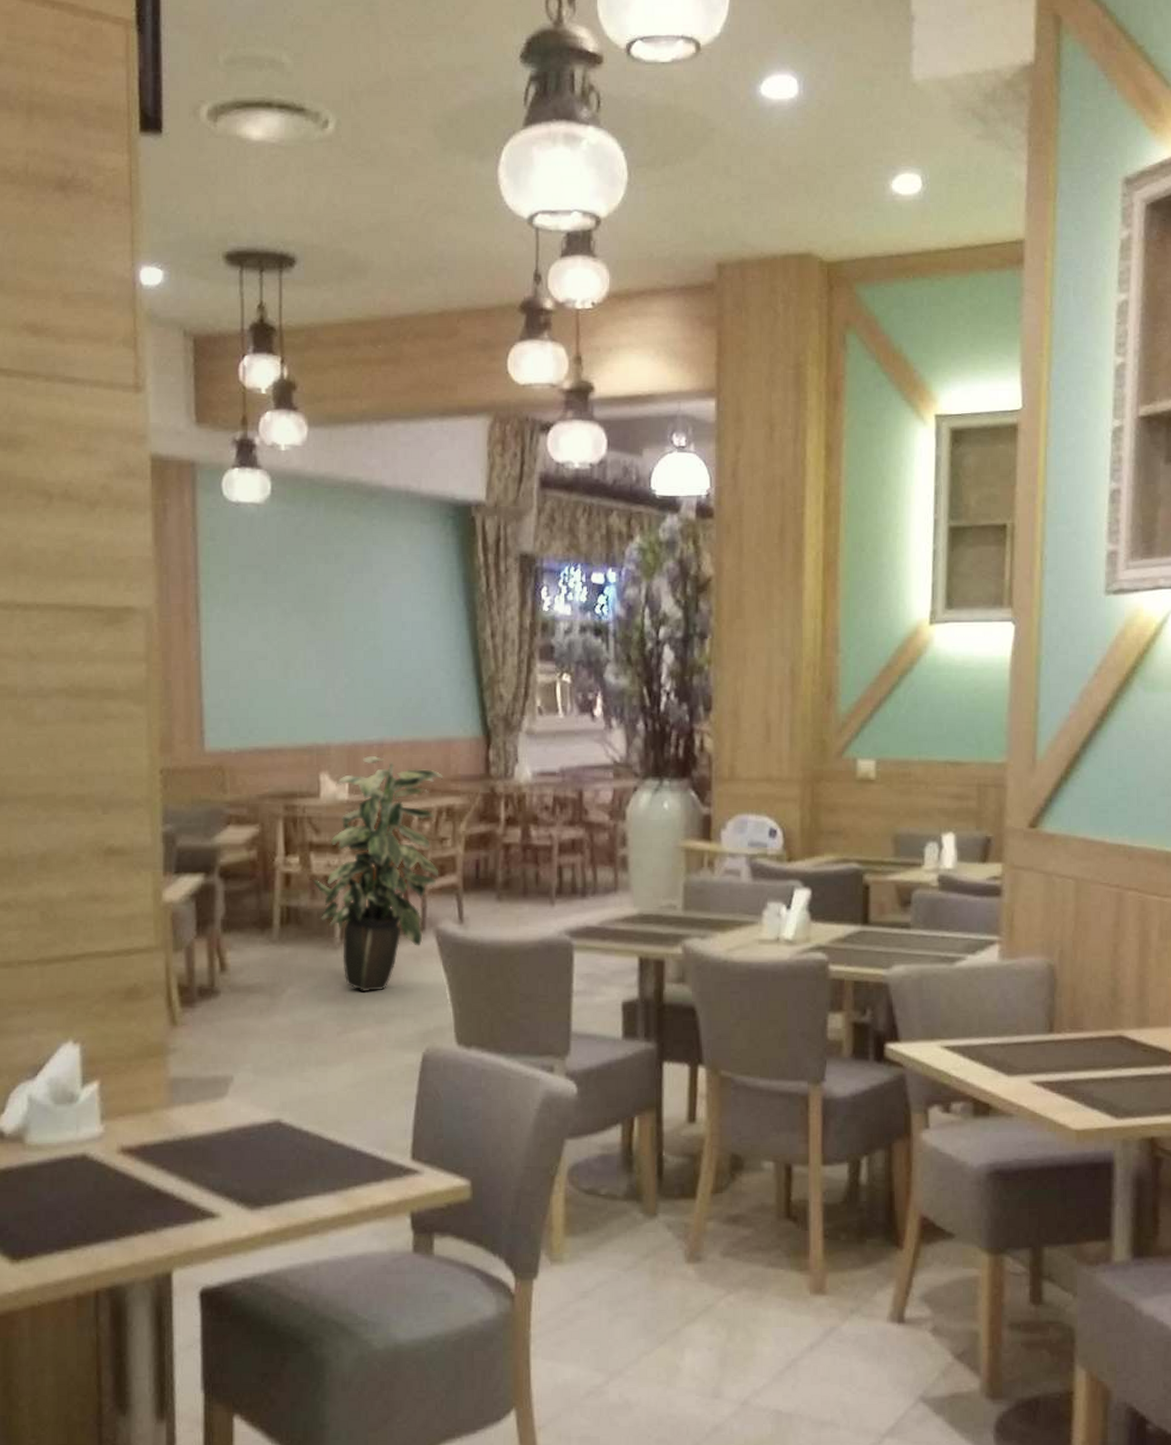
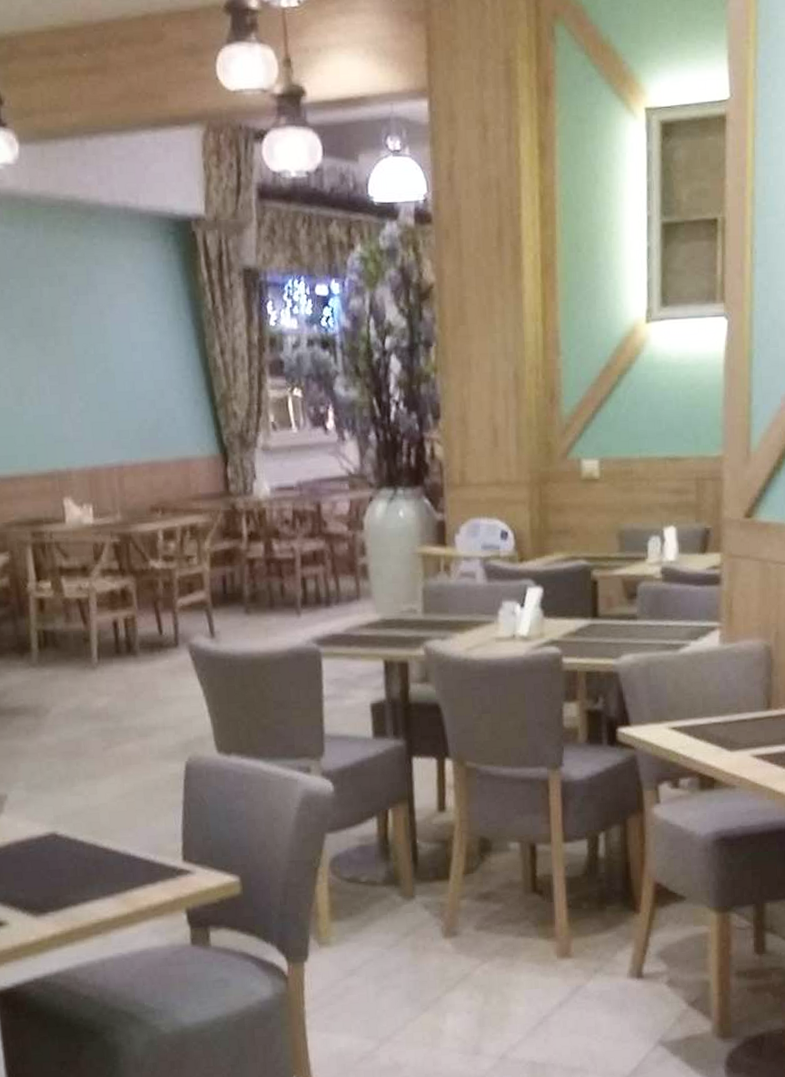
indoor plant: present [312,756,444,991] -> none [65,479,188,708]

